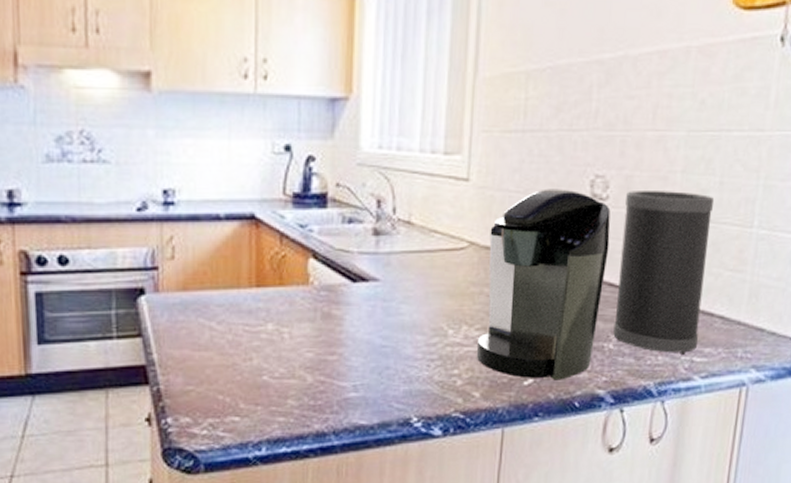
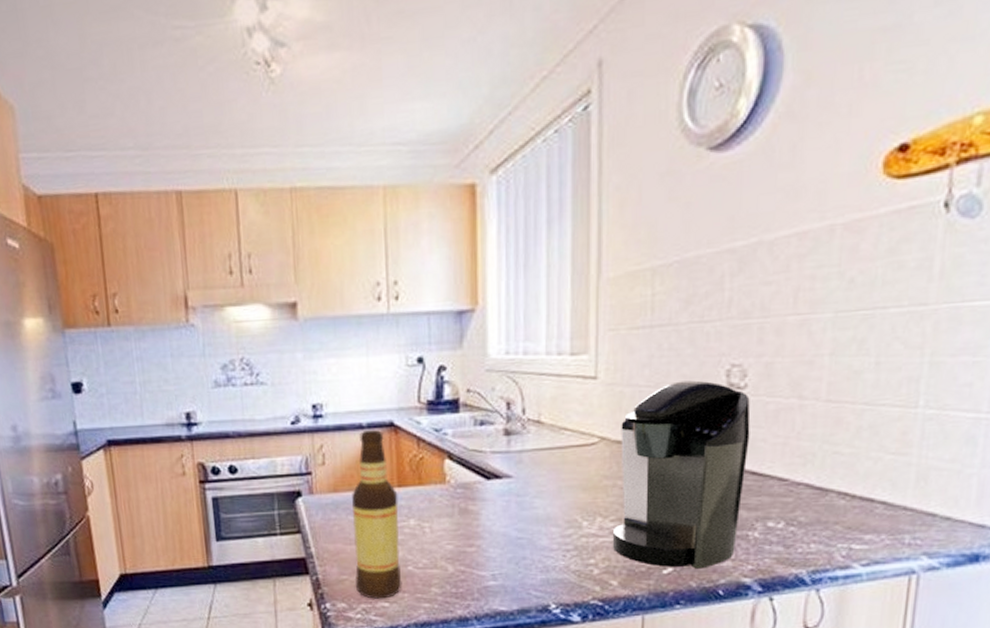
bottle: none [203,221,256,413] -> present [352,429,402,599]
speaker: present [613,191,715,354] -> none [758,375,870,542]

